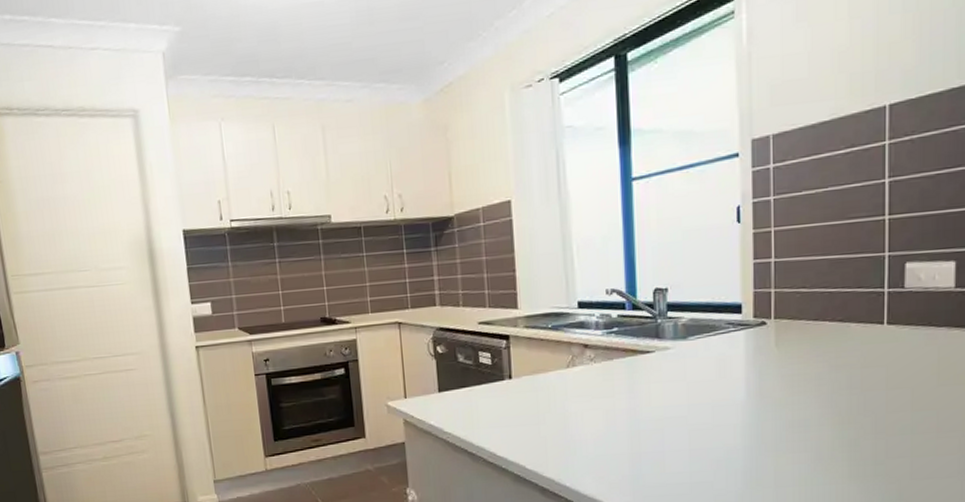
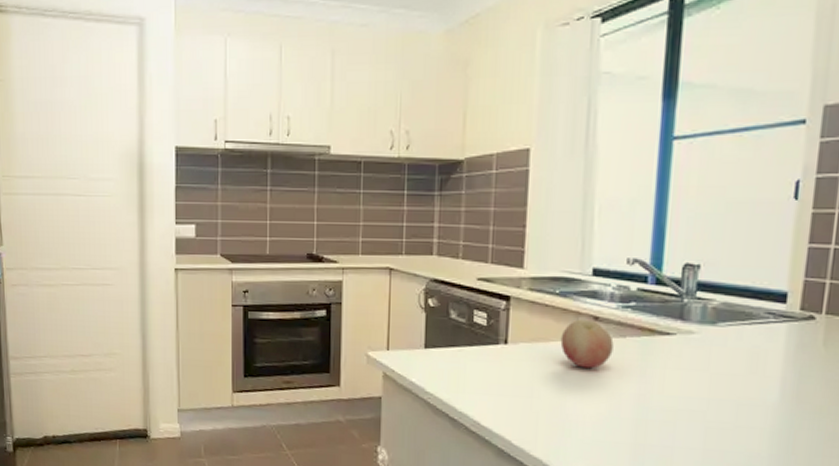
fruit: none [557,348,604,392] -> present [560,319,614,369]

